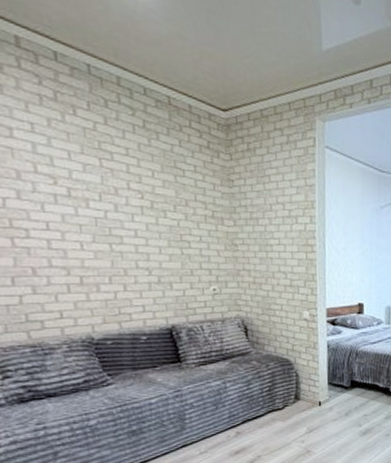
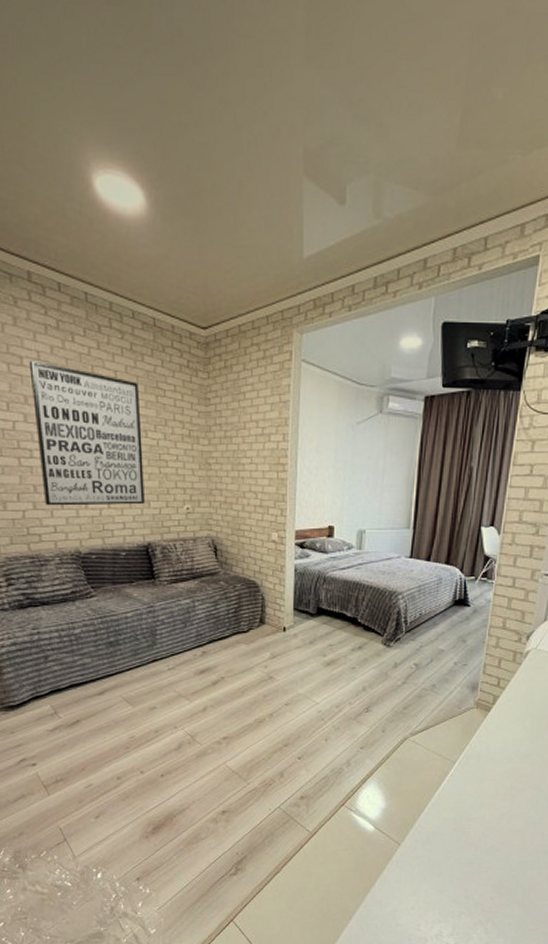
wall art: none [20,132,166,290] -> present [29,360,145,506]

